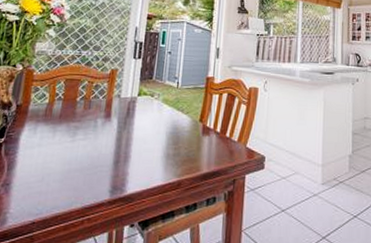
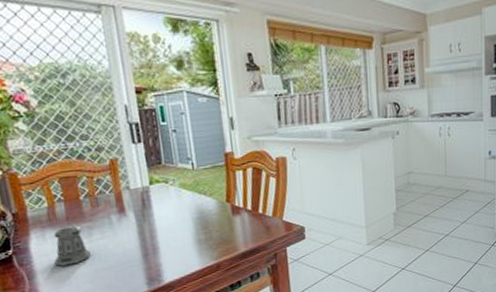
pepper shaker: none [35,122,71,161] -> present [54,224,92,266]

